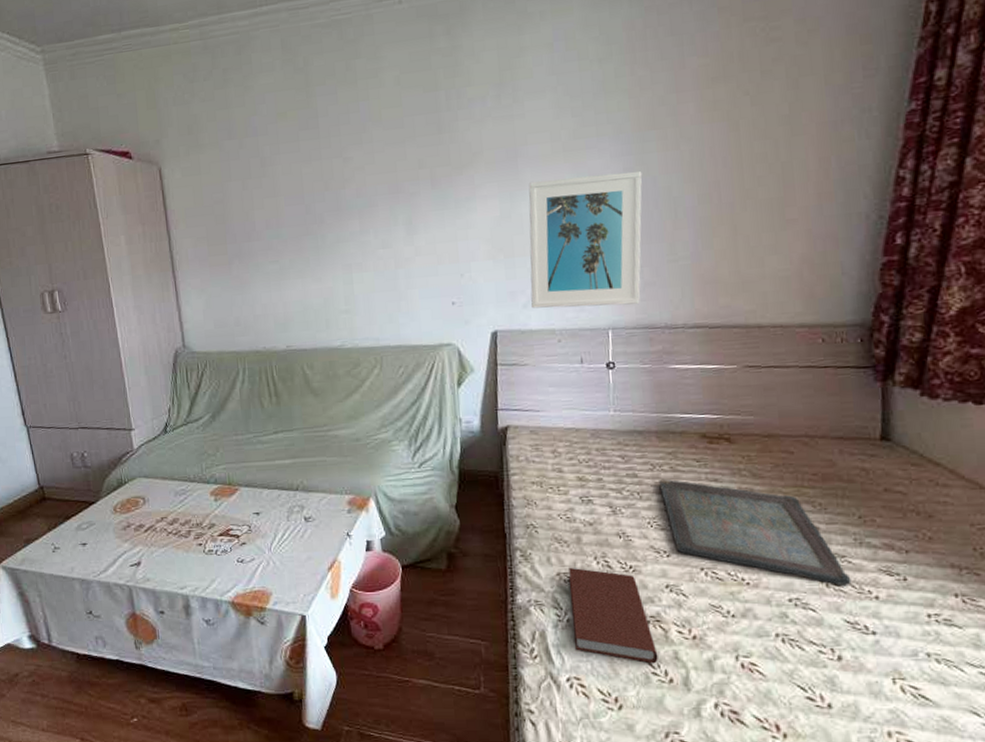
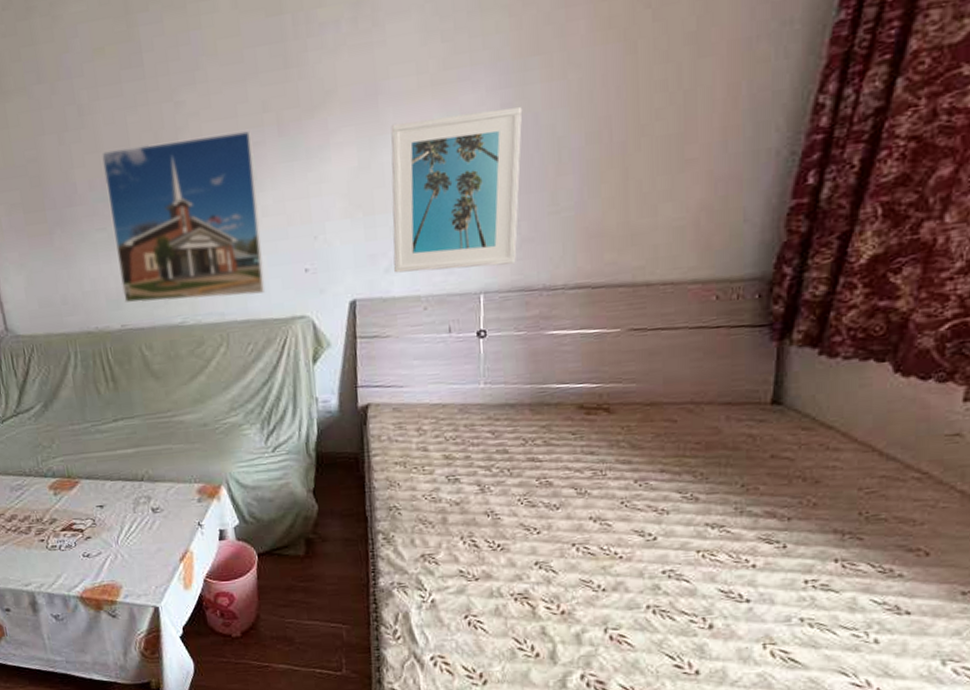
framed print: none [279,183,417,327] -> present [101,131,266,303]
book: present [568,567,658,664] -> none [433,548,525,640]
serving tray: present [659,479,852,585] -> none [531,454,729,555]

